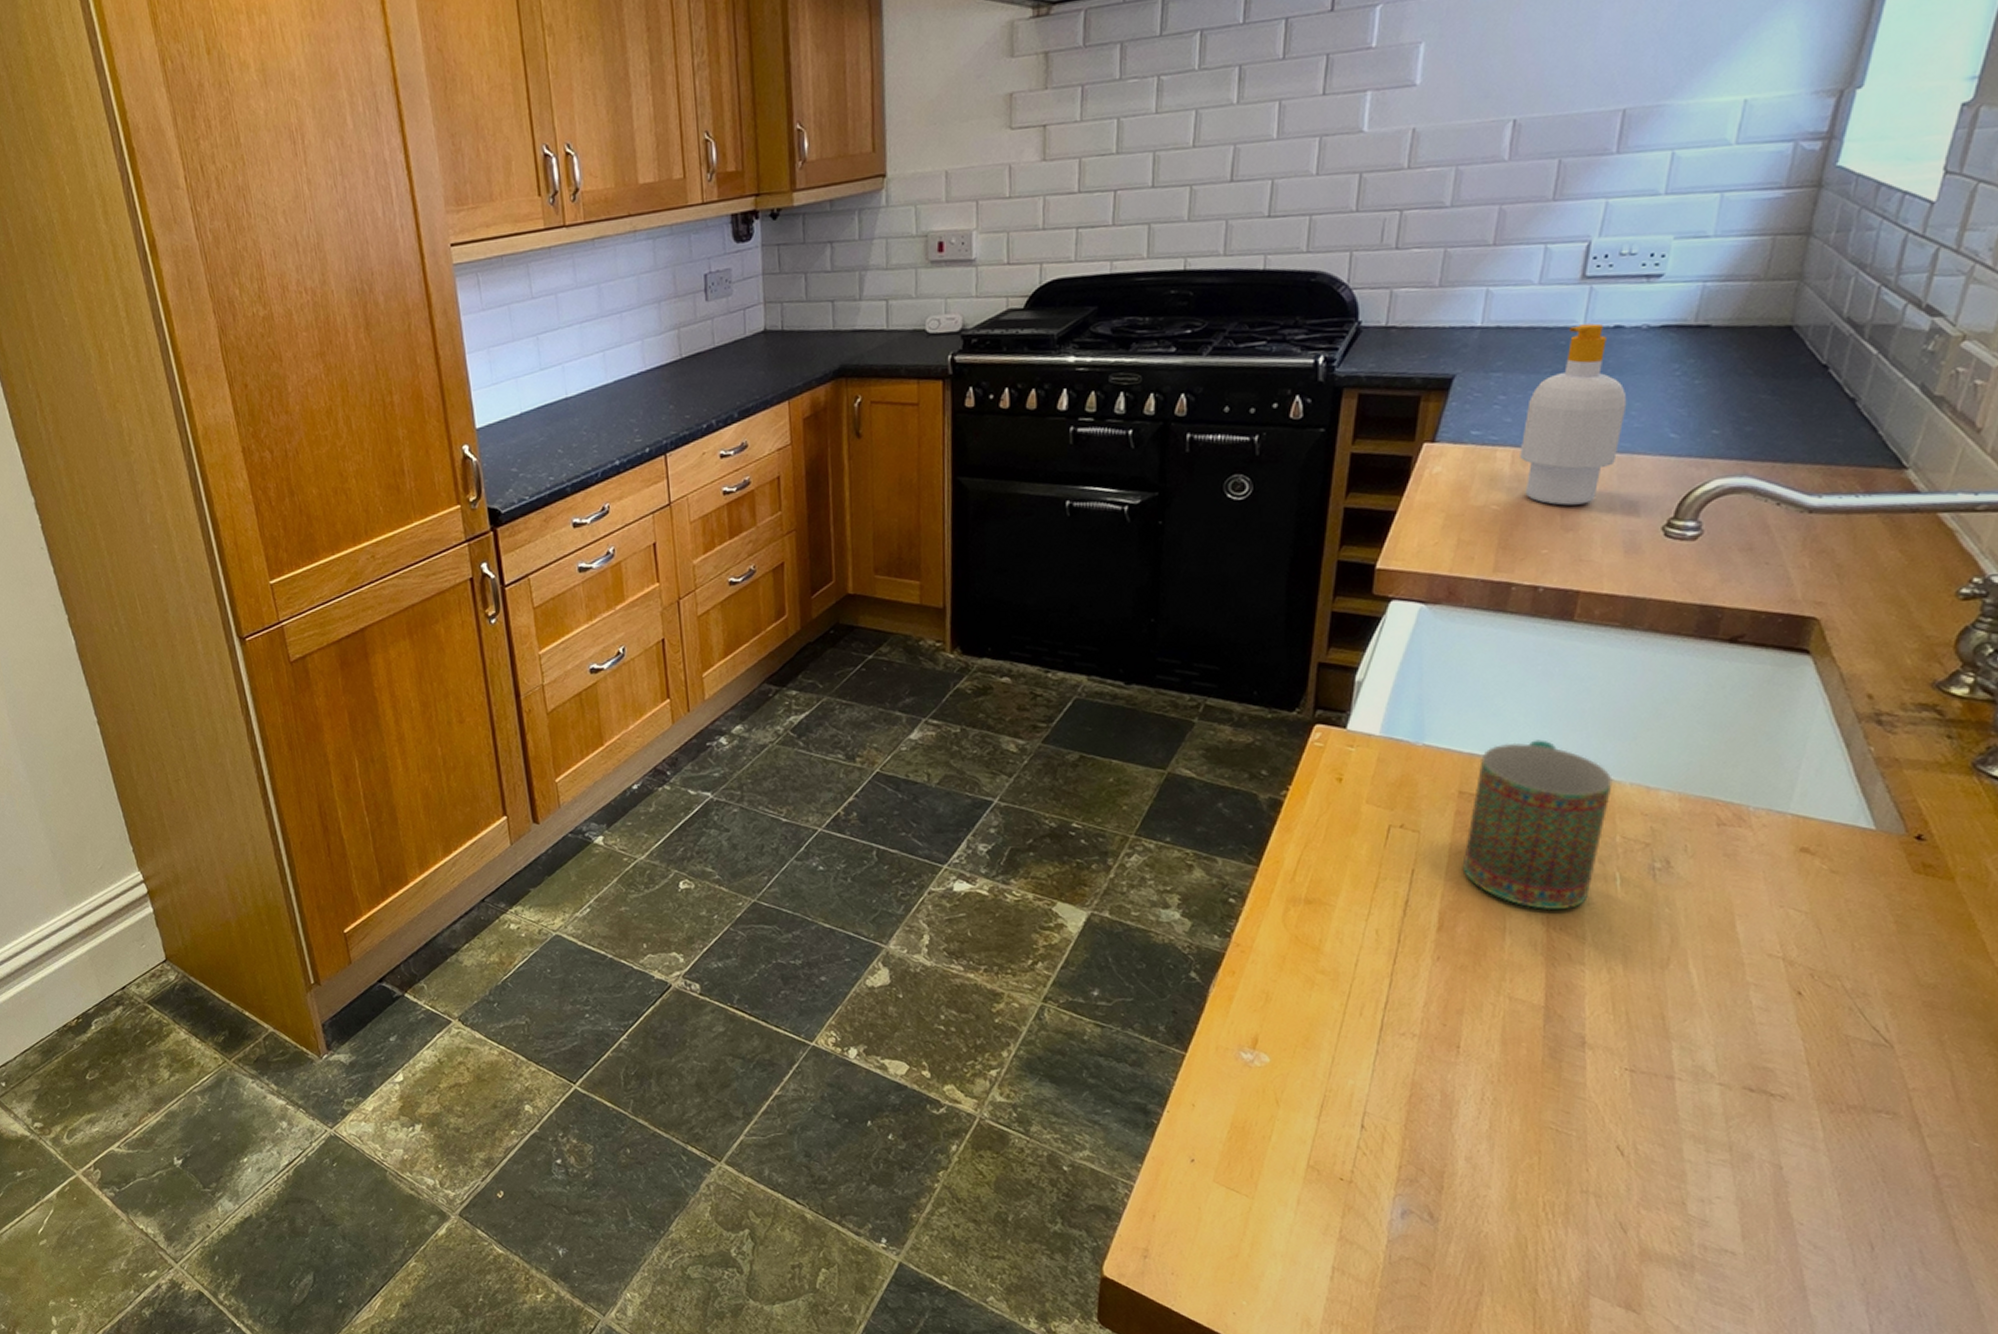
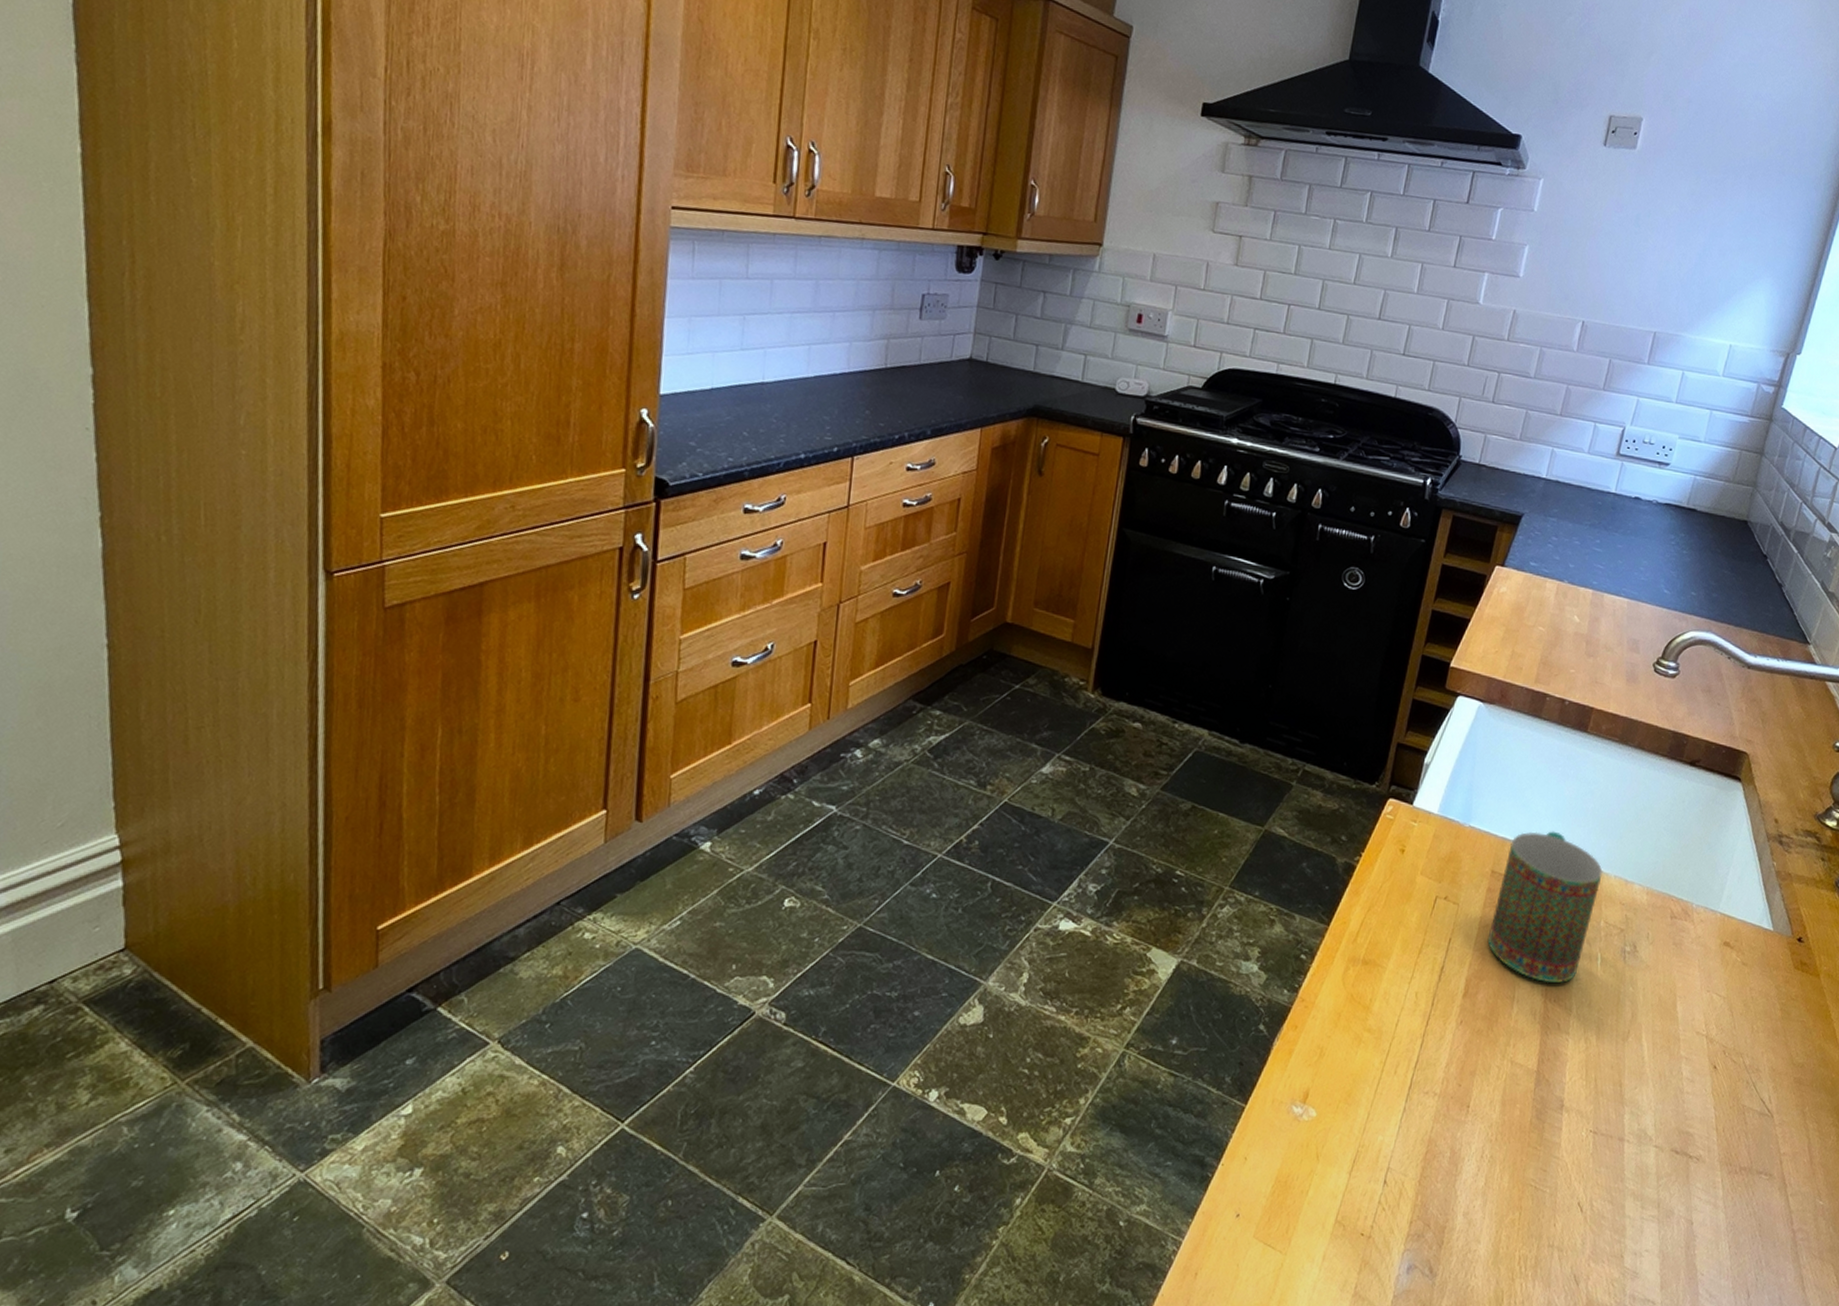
soap bottle: present [1520,323,1627,506] -> none [1562,491,1639,636]

